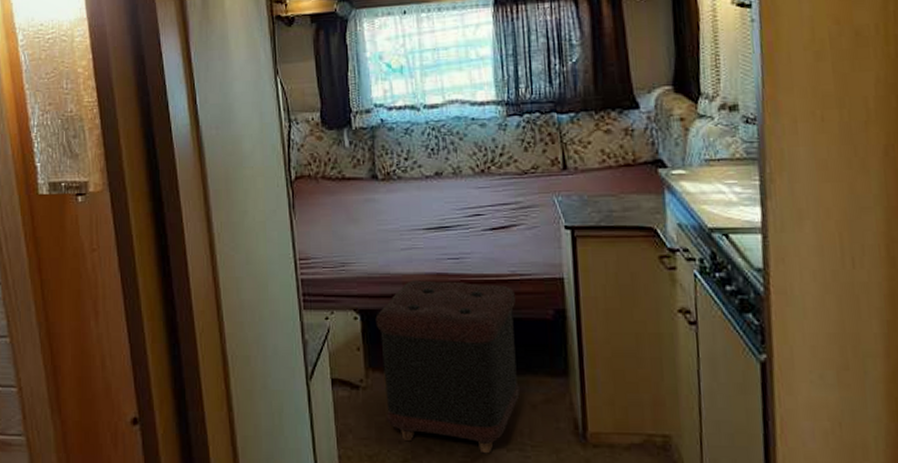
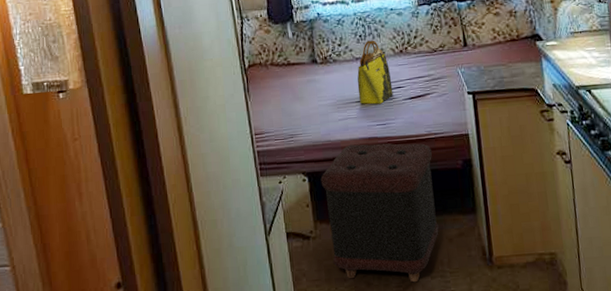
tote bag: none [425,155,470,234] -> present [357,40,393,105]

